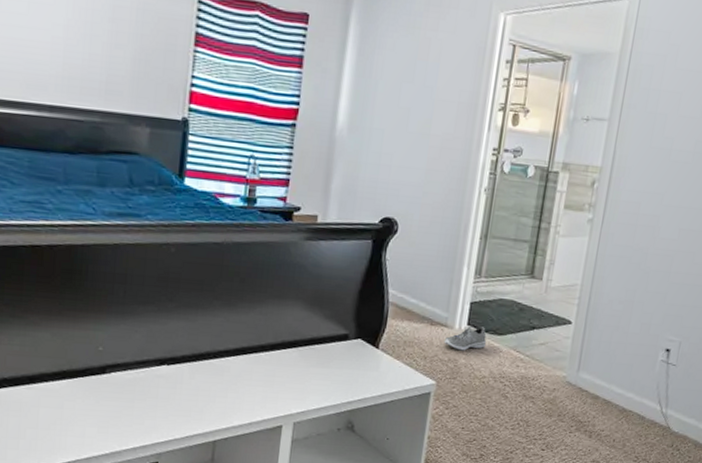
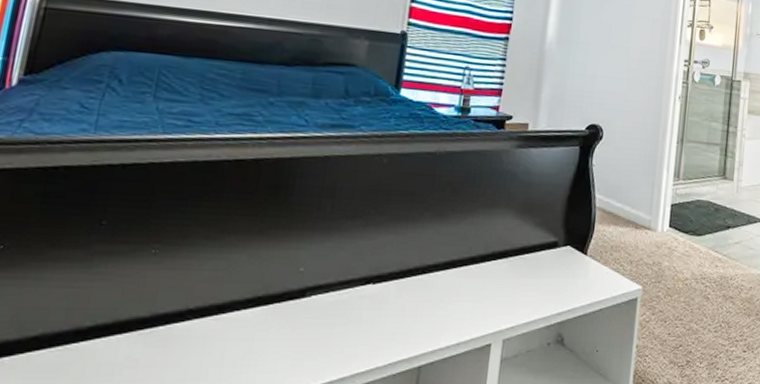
sneaker: present [443,326,487,351] -> none [648,228,687,253]

